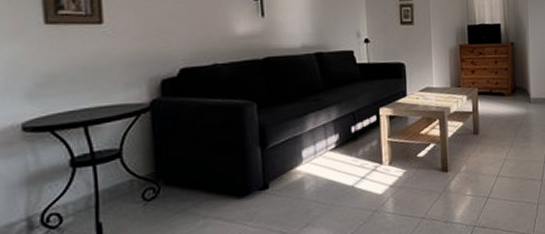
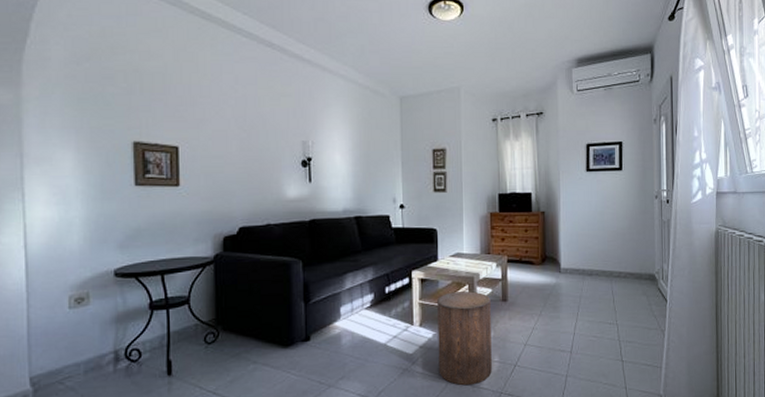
stool: none [407,125,465,222] -> present [437,291,492,386]

